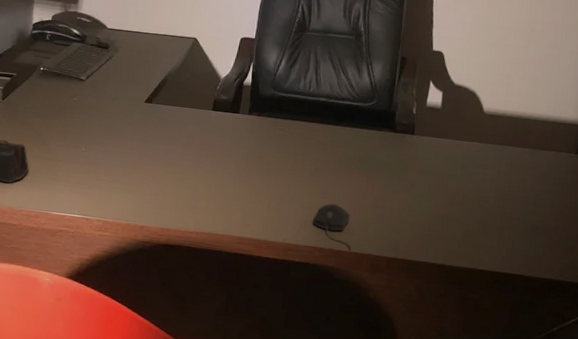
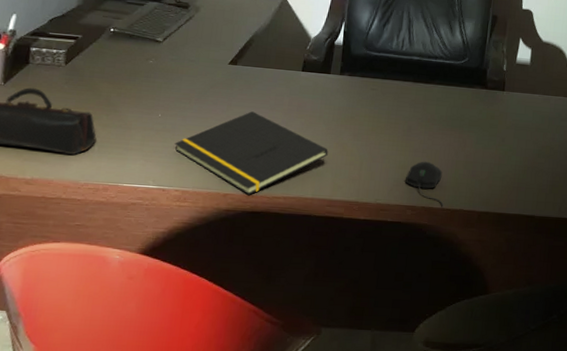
notepad: none [97,148,238,228] -> present [175,111,328,195]

